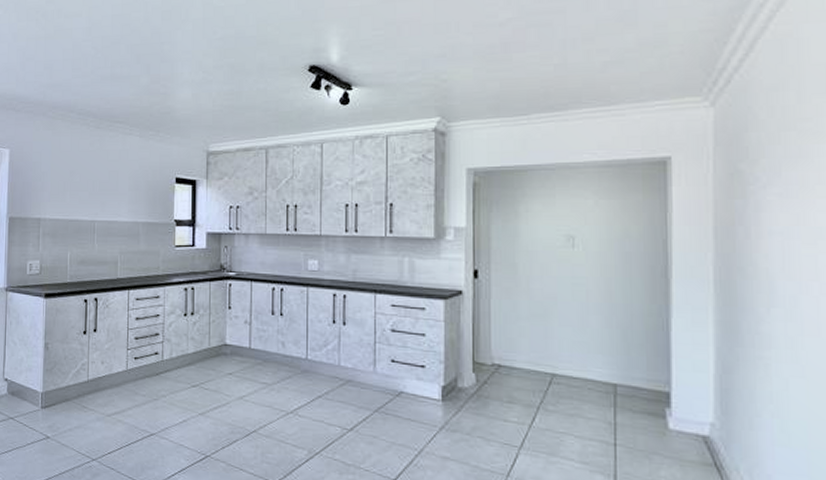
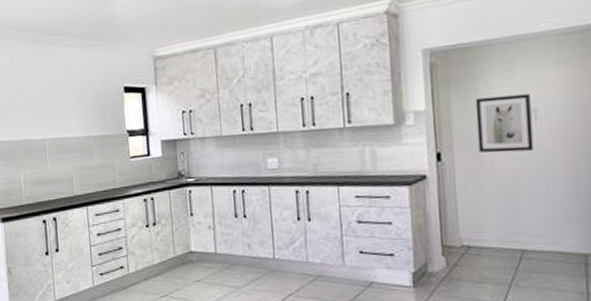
wall art: none [515,220,569,276] -> present [475,94,534,153]

